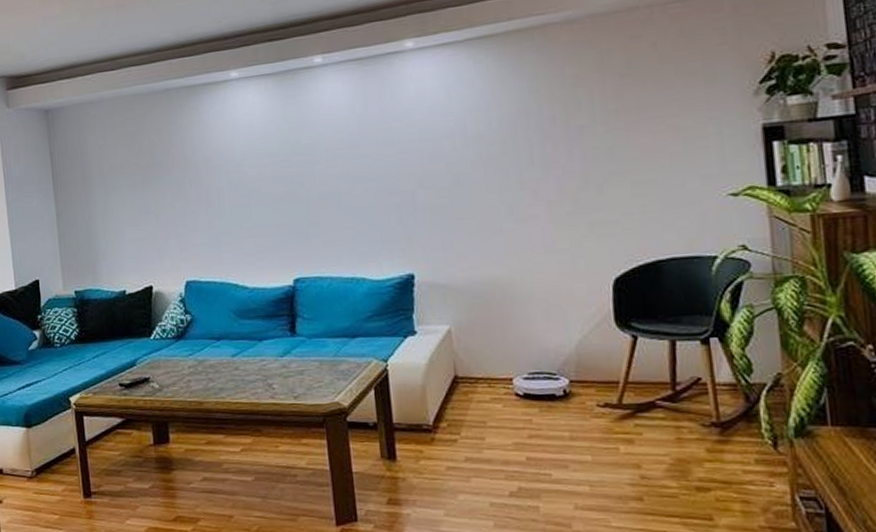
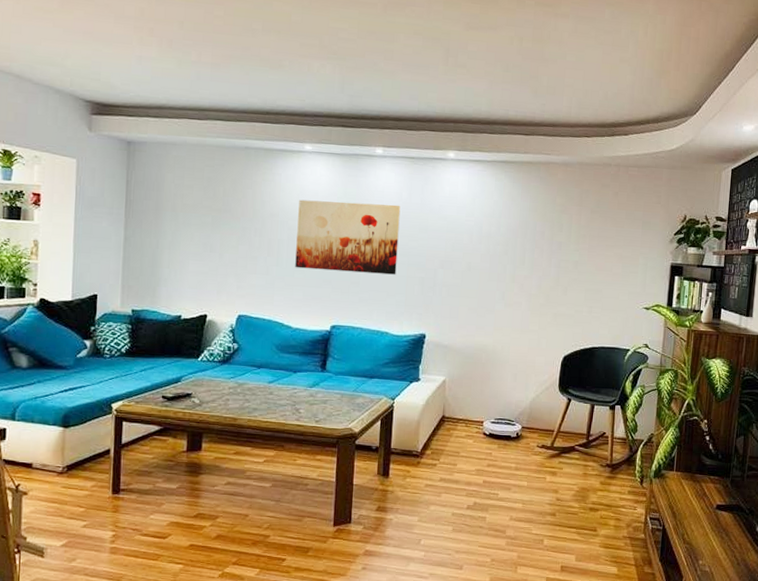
wall art: none [233,119,364,217] -> present [295,199,401,275]

